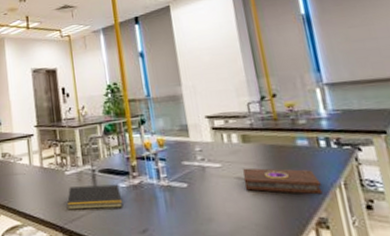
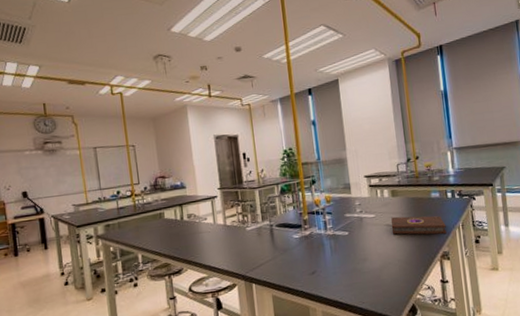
notepad: present [67,184,123,210] -> none [248,236,297,261]

